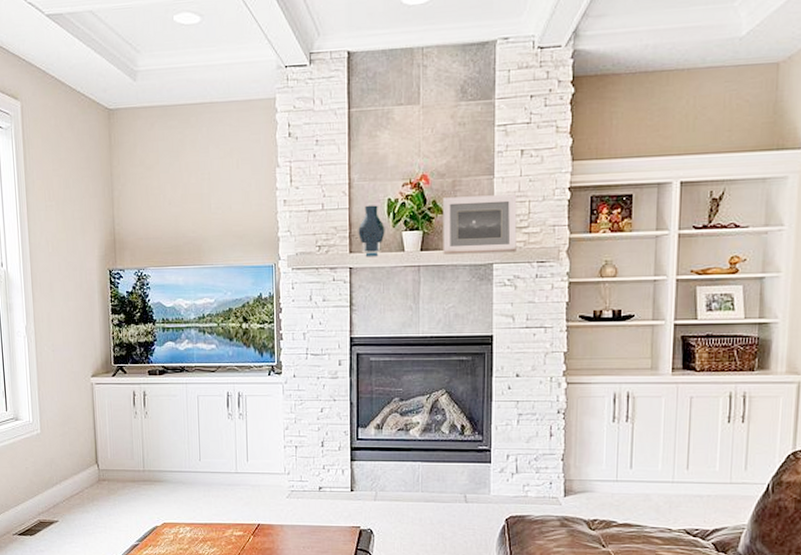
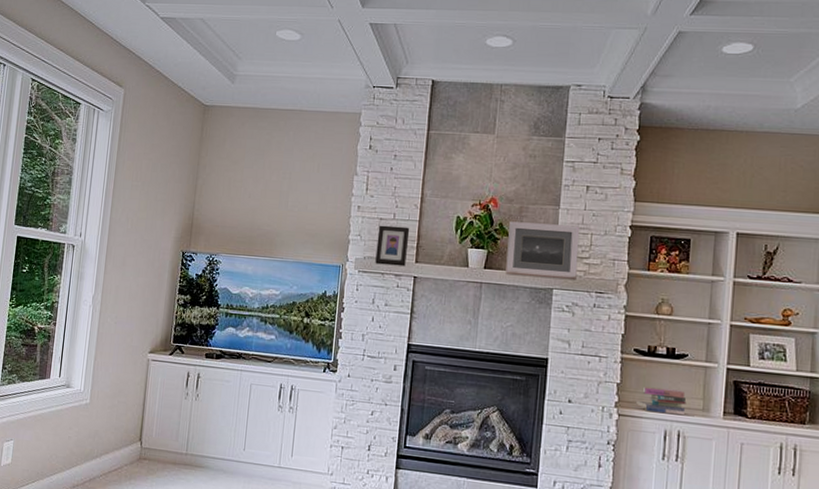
picture frame: none [307,216,341,259] -> present [375,225,410,267]
vase: present [358,205,385,257] -> none [425,220,452,270]
books: none [585,352,635,377] -> present [636,386,687,416]

